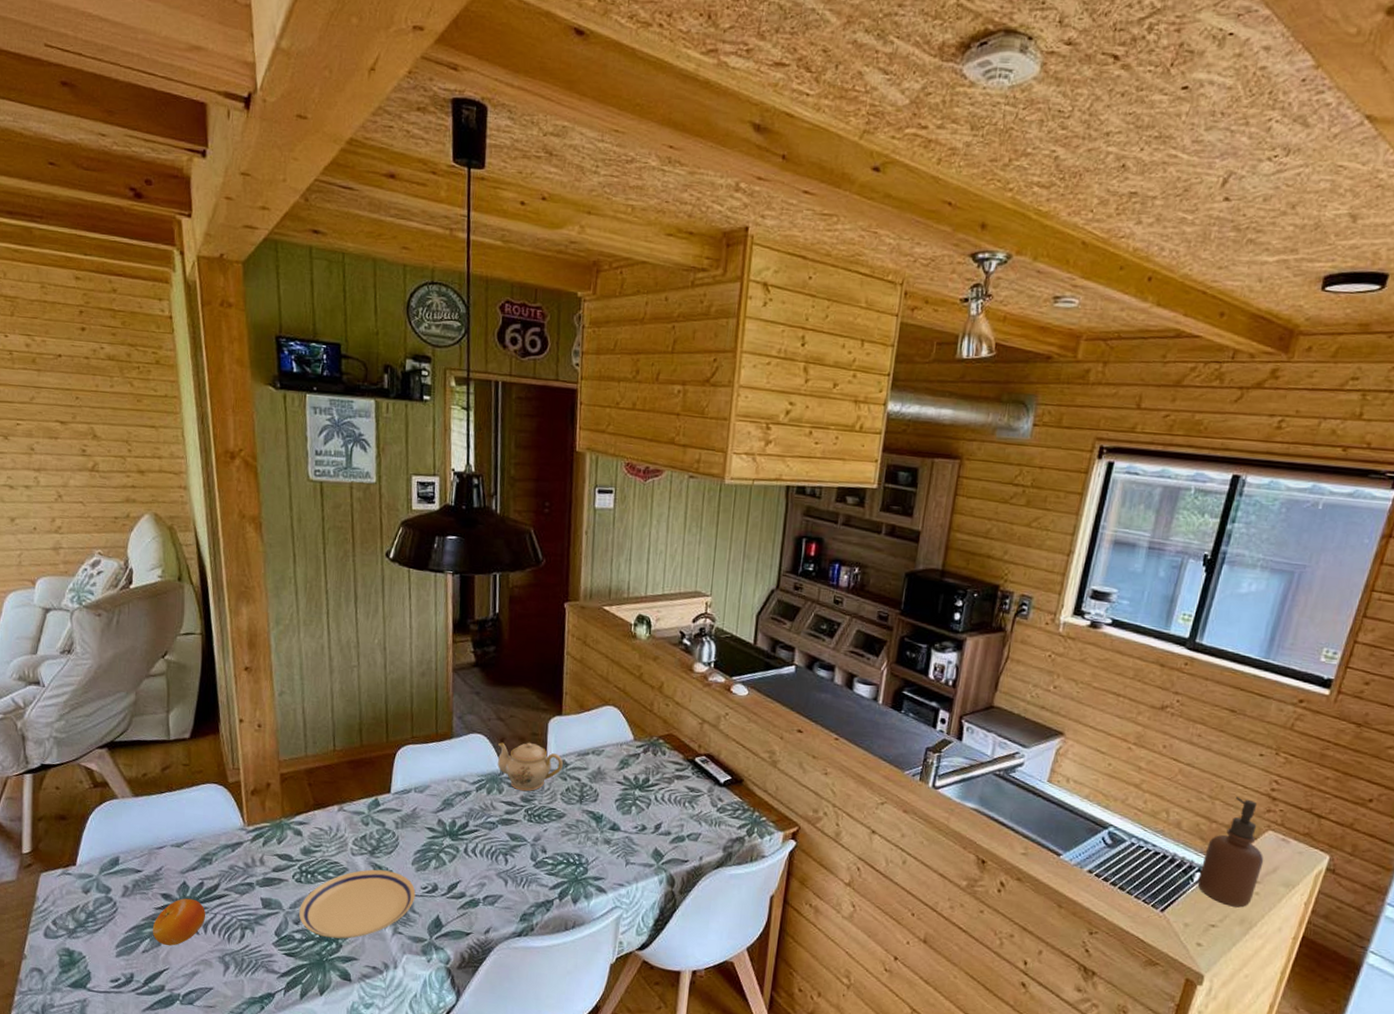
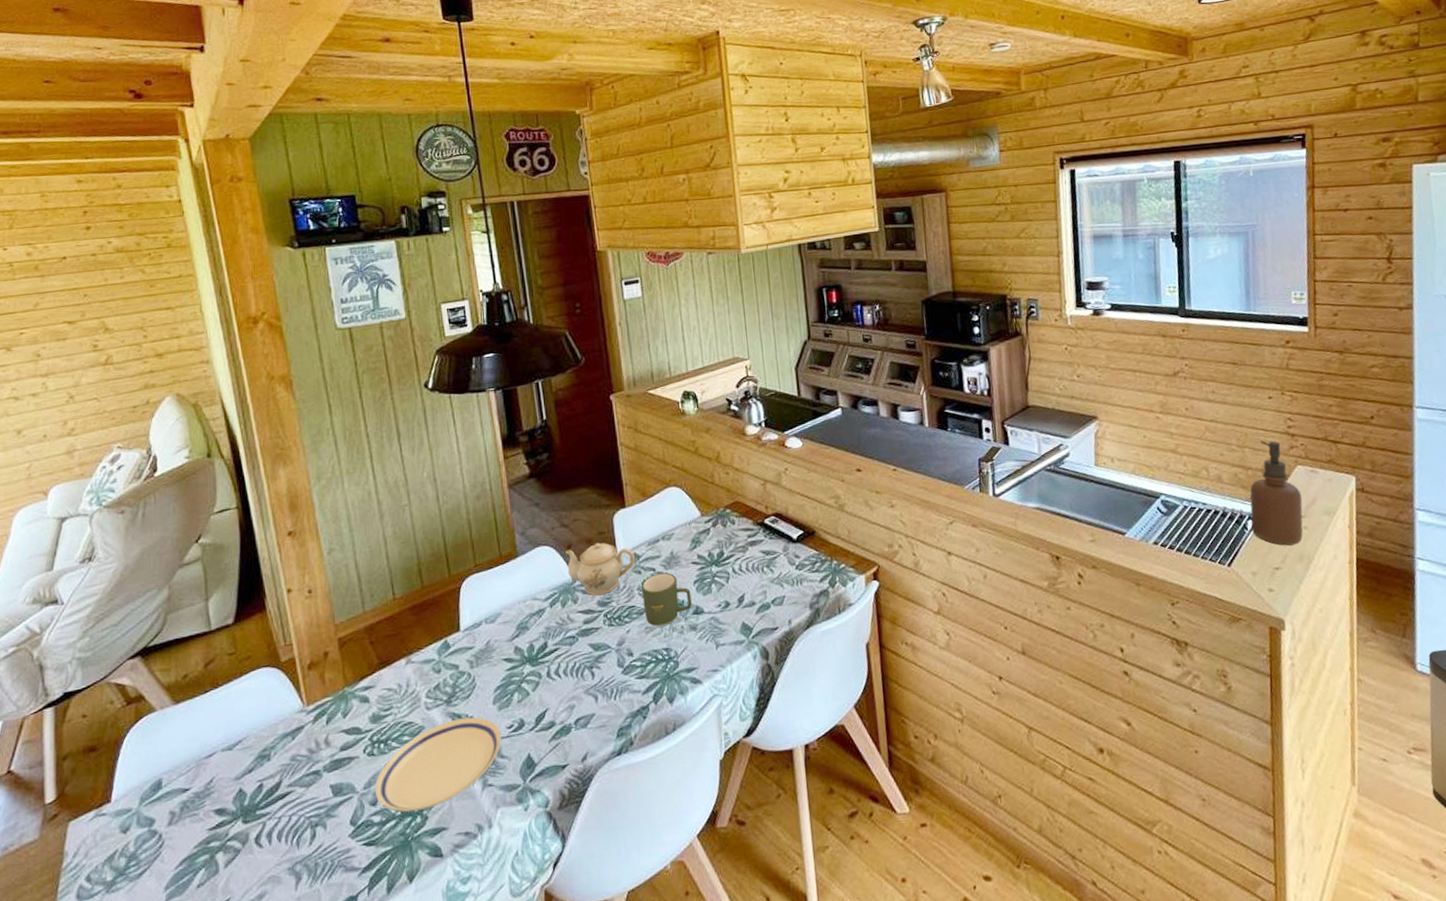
fruit: present [152,898,205,946] -> none [207,806,268,871]
mug: none [563,784,611,834] -> present [641,572,692,627]

